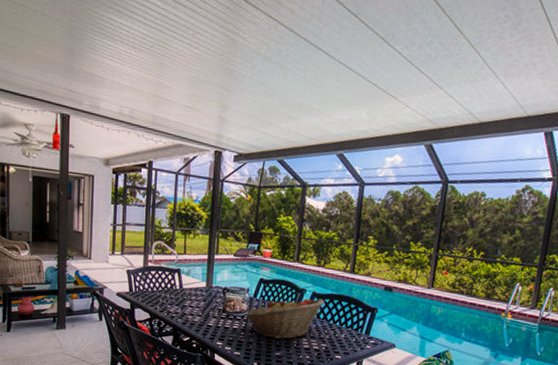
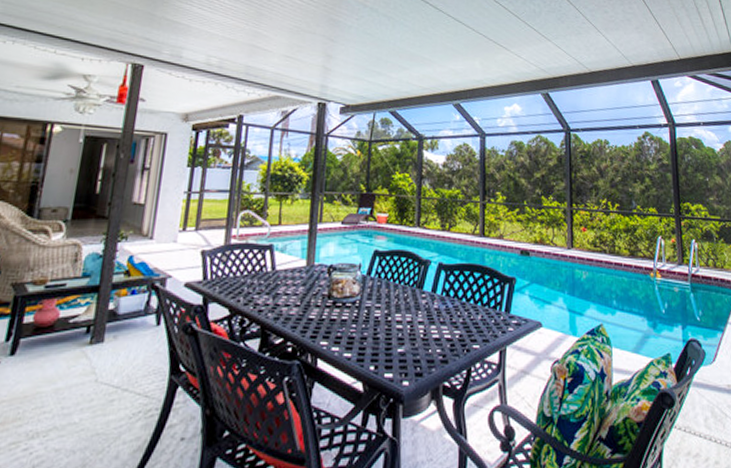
fruit basket: present [245,298,325,339] -> none [357,271,454,329]

